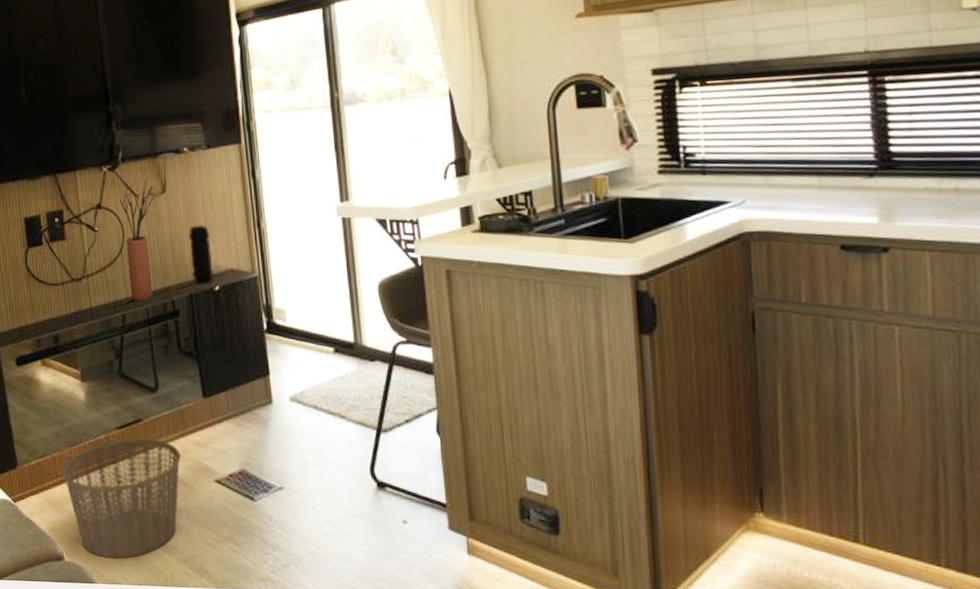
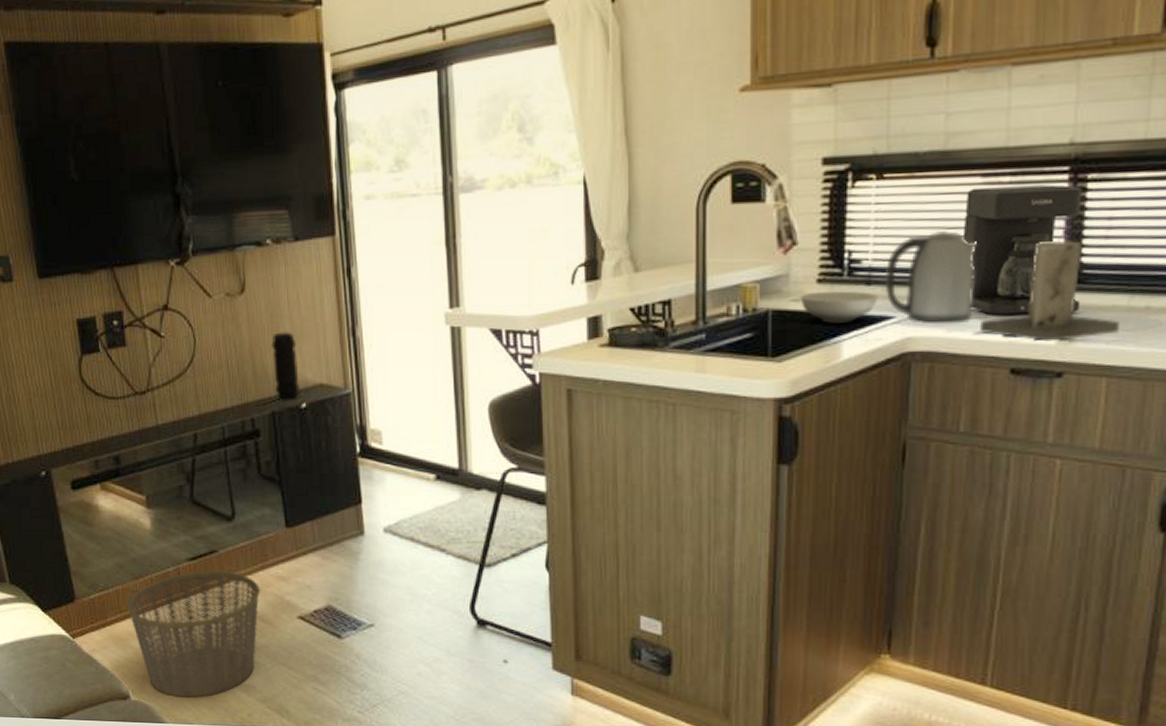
vase: present [119,179,154,301] -> none [189,276,230,419]
bowl: none [644,180,714,208] -> present [800,291,879,323]
kettle: none [717,127,799,208] -> present [884,231,977,325]
coffee maker: none [780,86,896,198] -> present [962,184,1082,315]
paper towel roll: none [807,132,934,221] -> present [980,240,1119,342]

